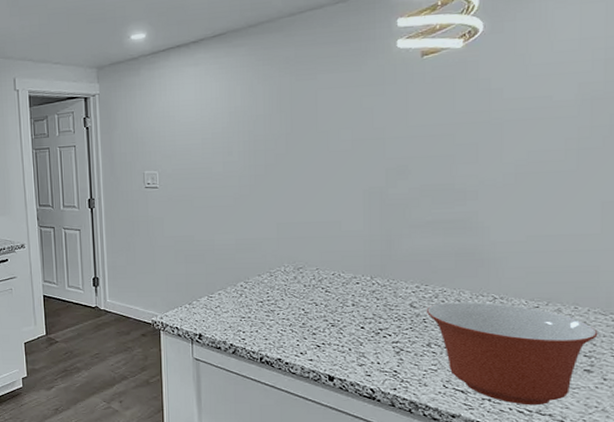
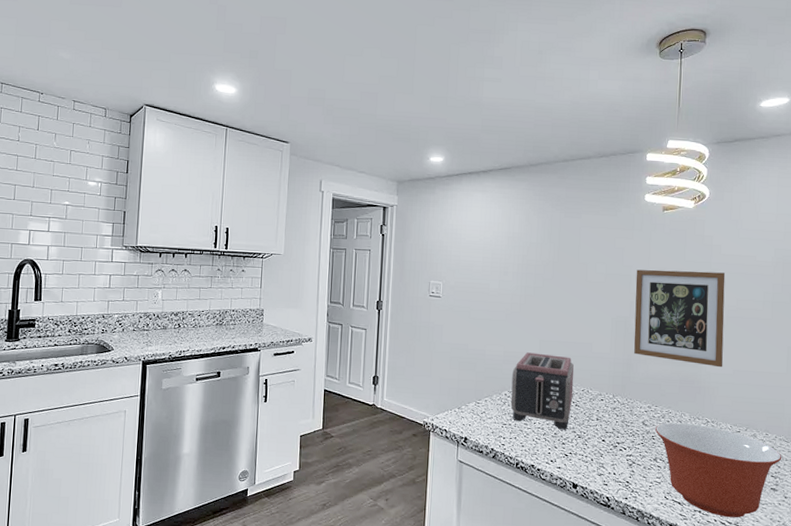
toaster: none [247,237,322,319] -> present [510,352,574,430]
wall art: none [391,121,513,235] -> present [634,269,726,368]

